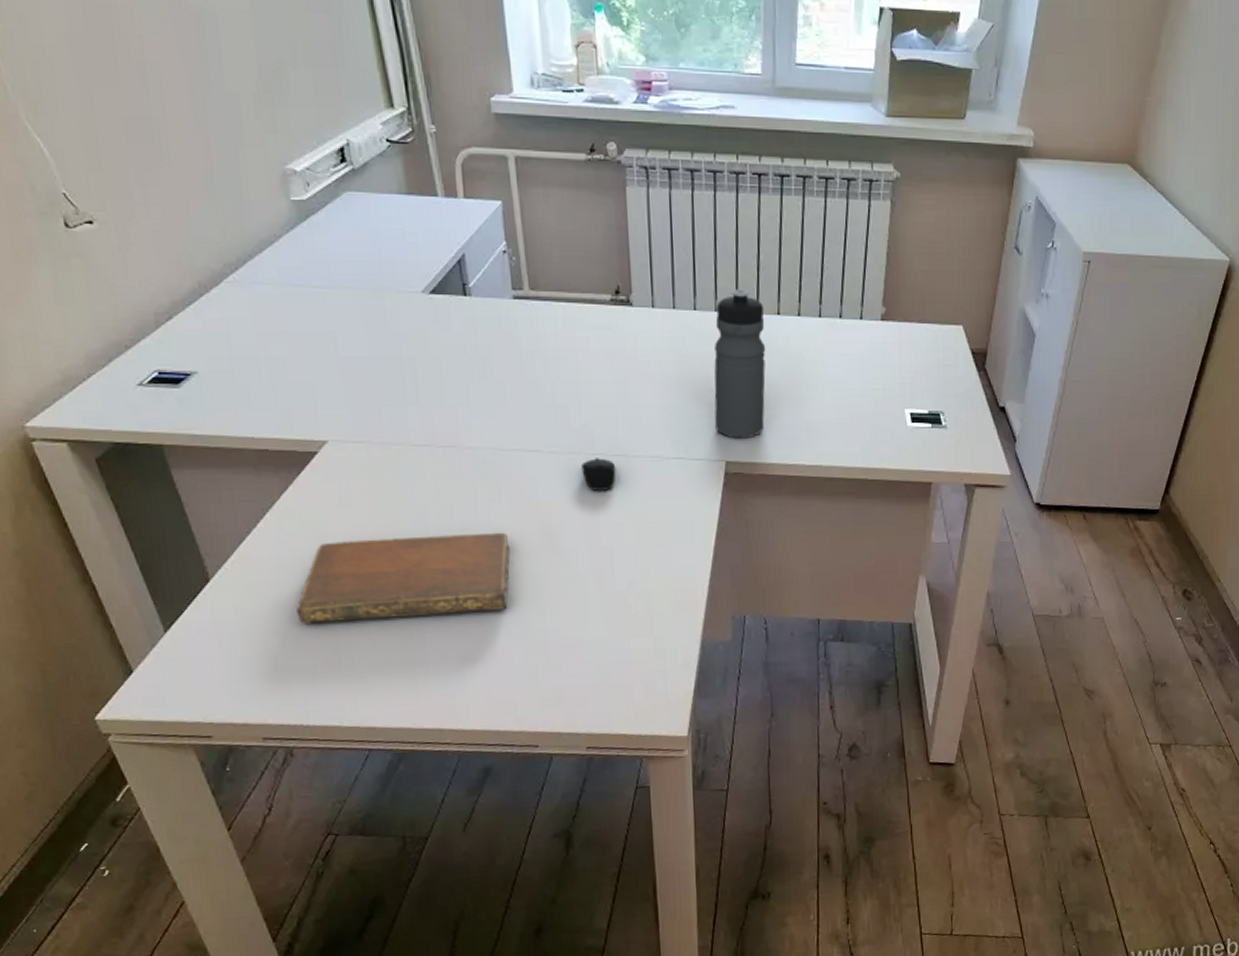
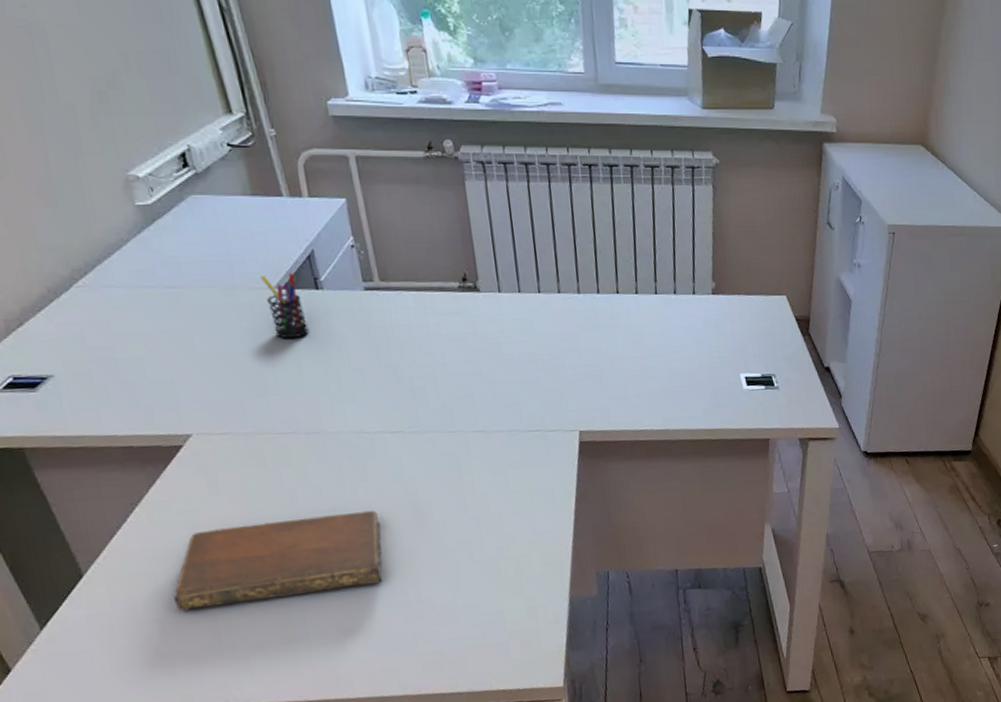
pen holder: none [408,277,454,347] -> present [259,273,310,339]
computer mouse: present [581,458,616,491] -> none [443,435,477,466]
water bottle: present [713,289,766,439] -> none [559,271,613,410]

